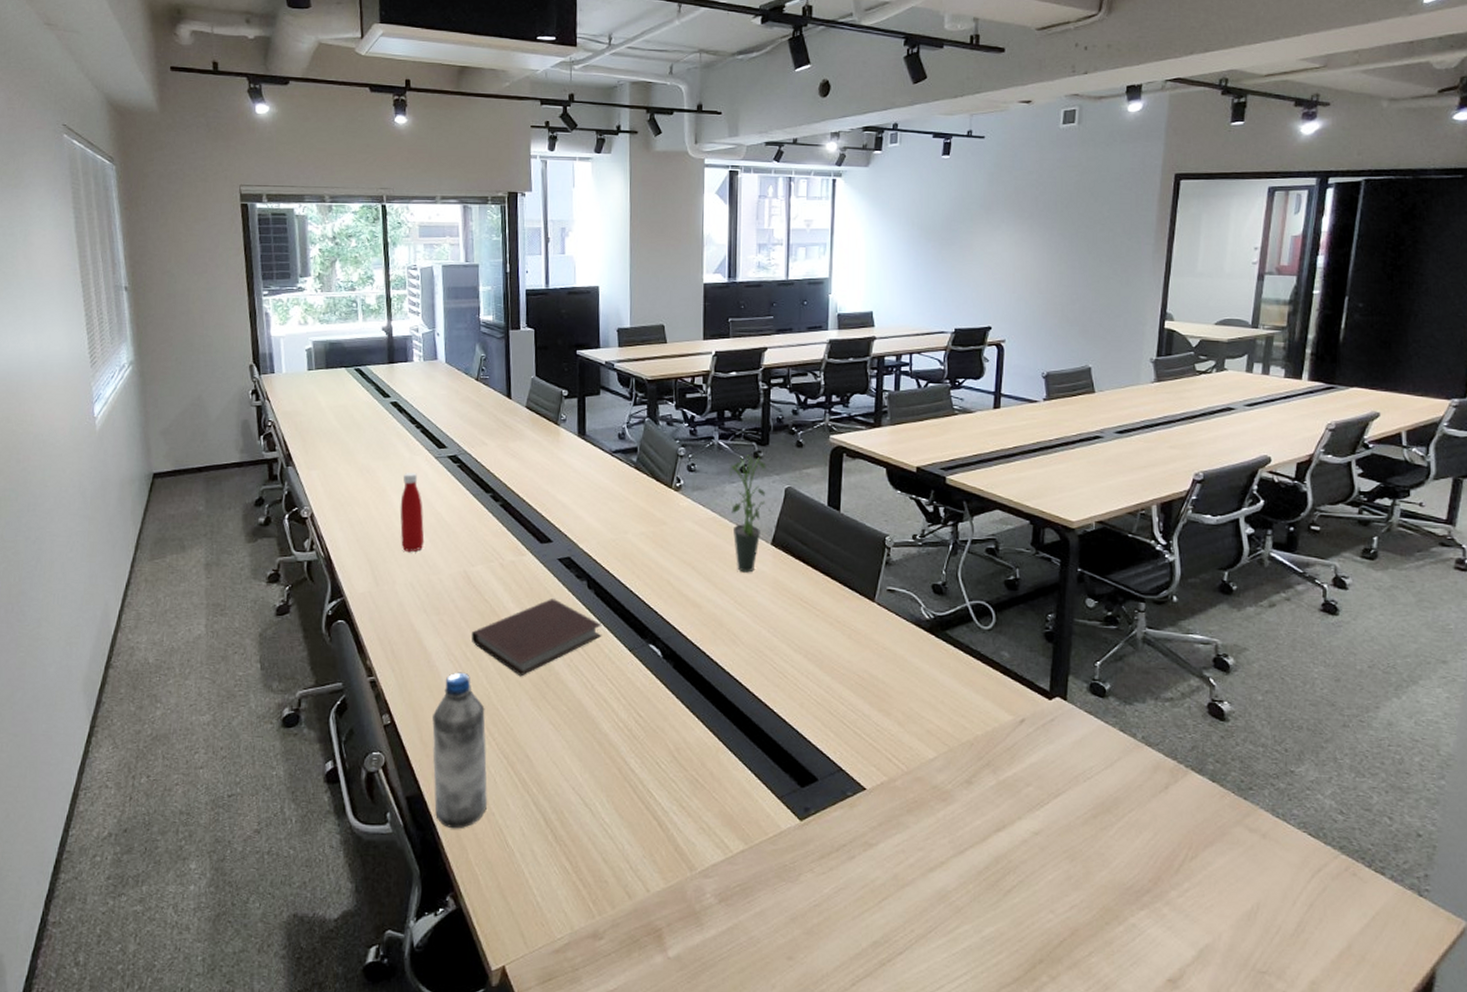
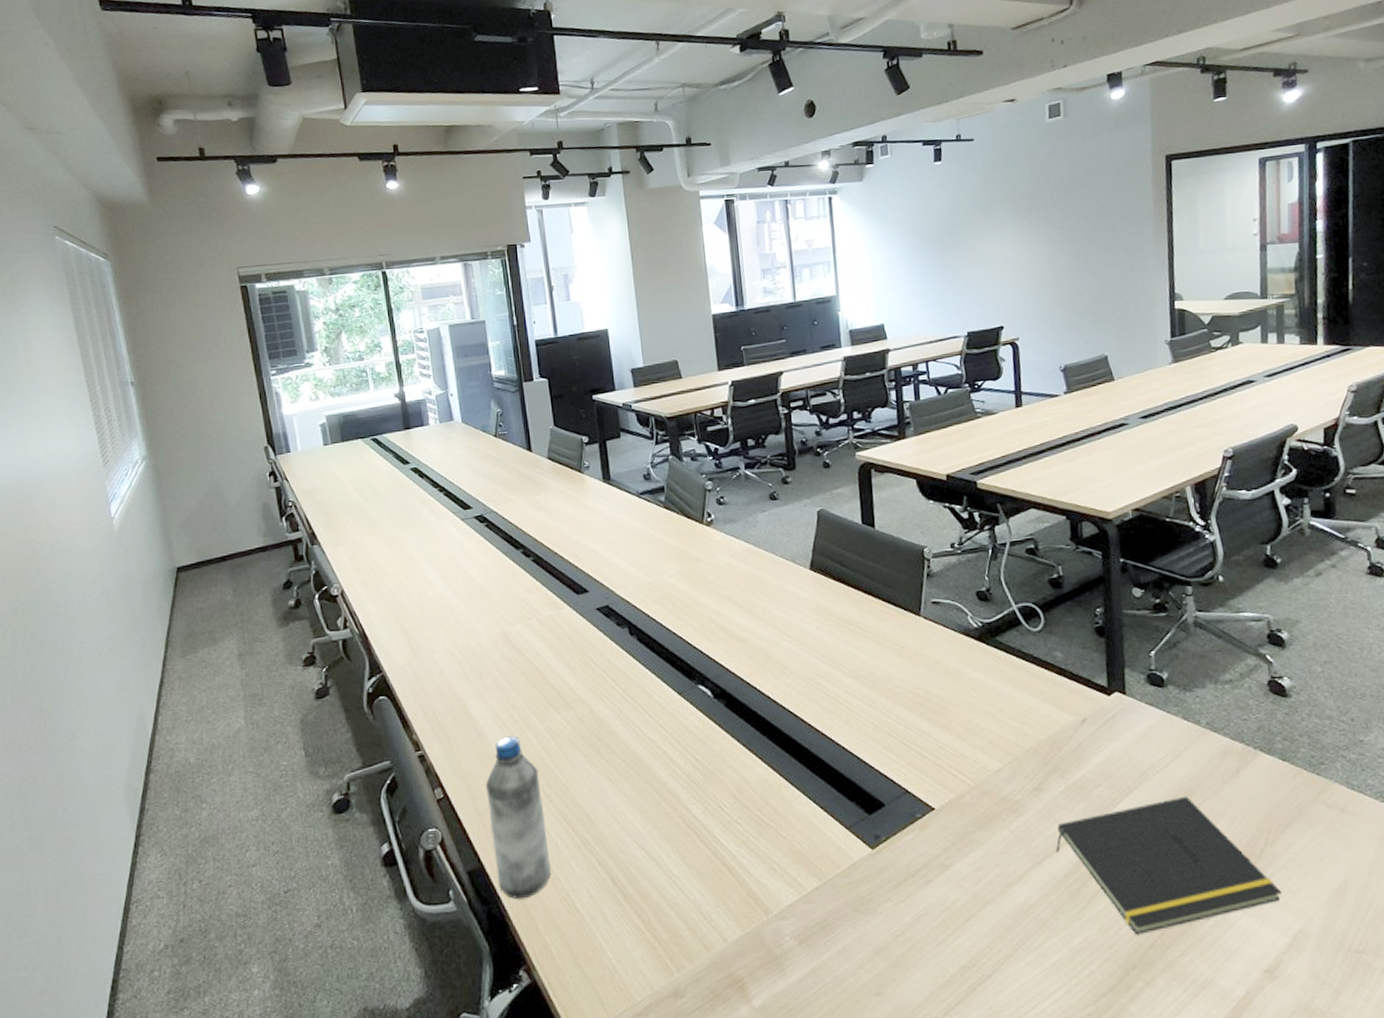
bottle: present [400,473,425,553] -> none [430,537,459,619]
notebook: present [471,599,602,677] -> none [516,650,650,734]
potted plant: present [728,455,771,573] -> none [759,481,806,601]
notepad: none [979,804,1195,932] -> present [1055,796,1283,935]

